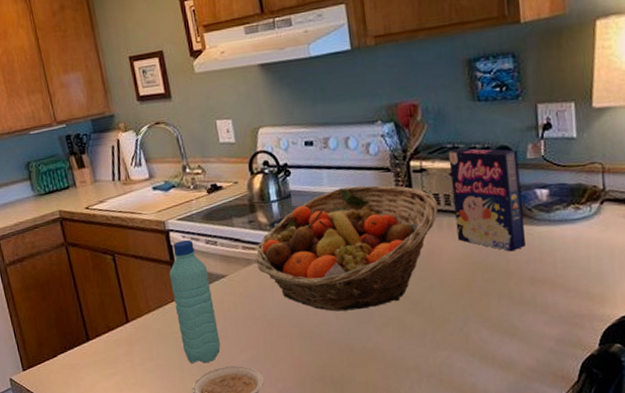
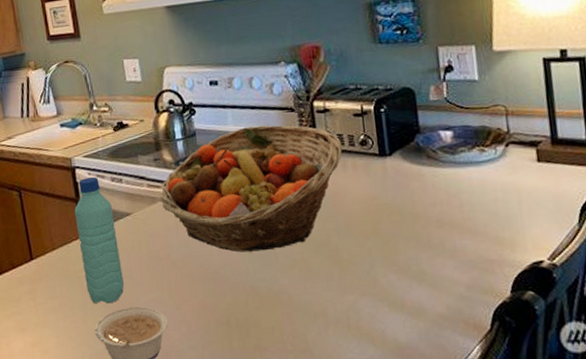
cereal box: present [448,148,525,252] -> none [351,89,431,194]

